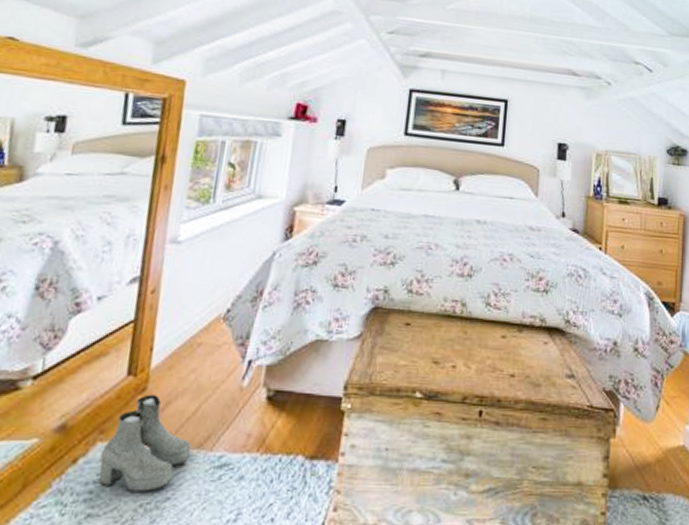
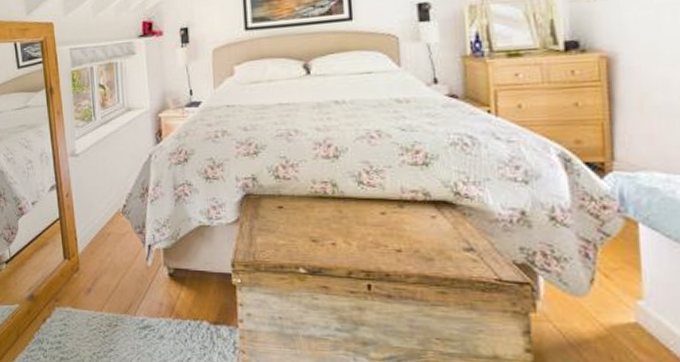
boots: present [99,394,192,492] -> none [60,273,121,344]

